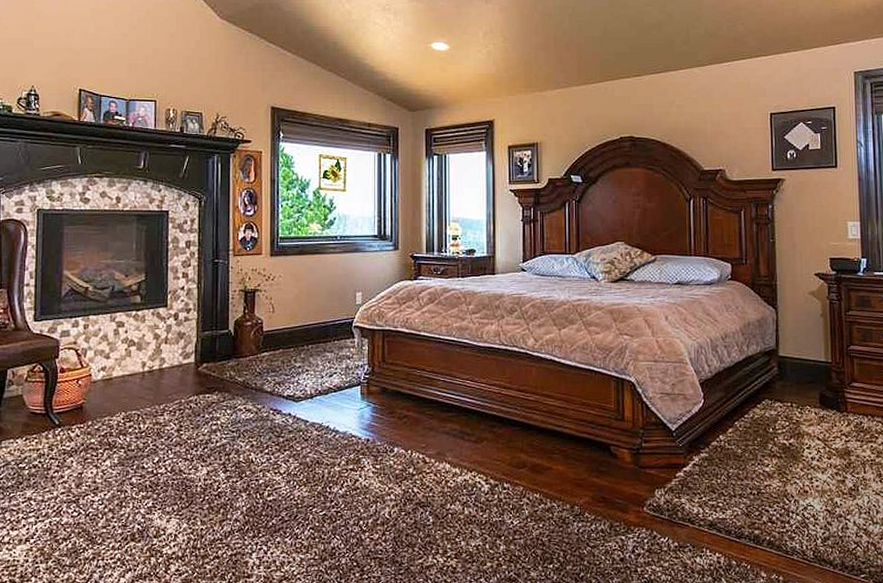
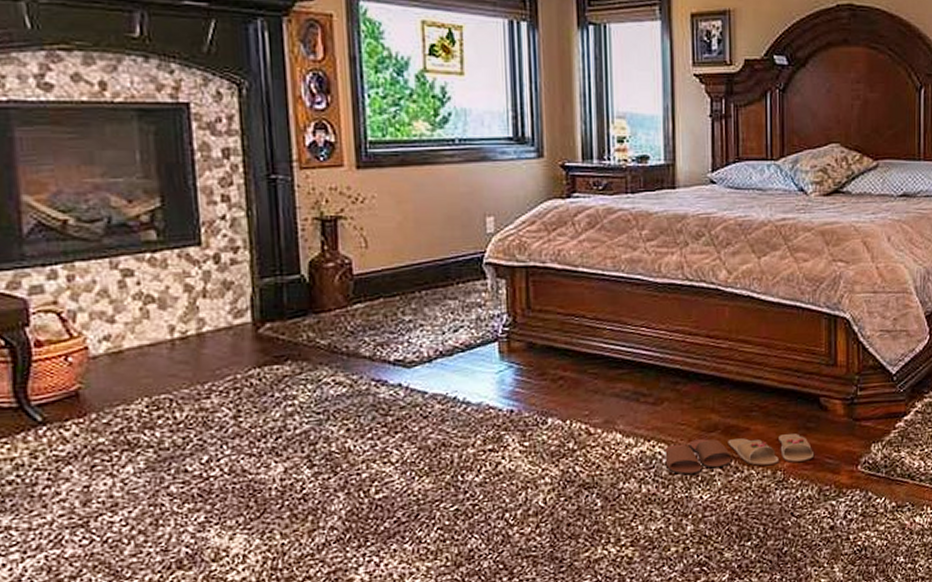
slipper: none [483,474,537,503] -> present [665,438,732,475]
slipper: none [534,475,606,501] -> present [727,433,815,466]

